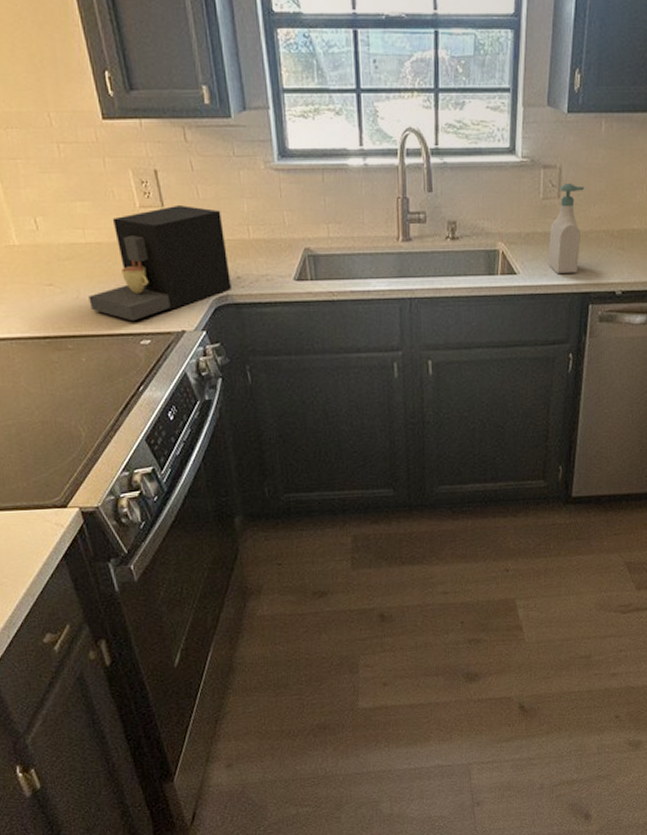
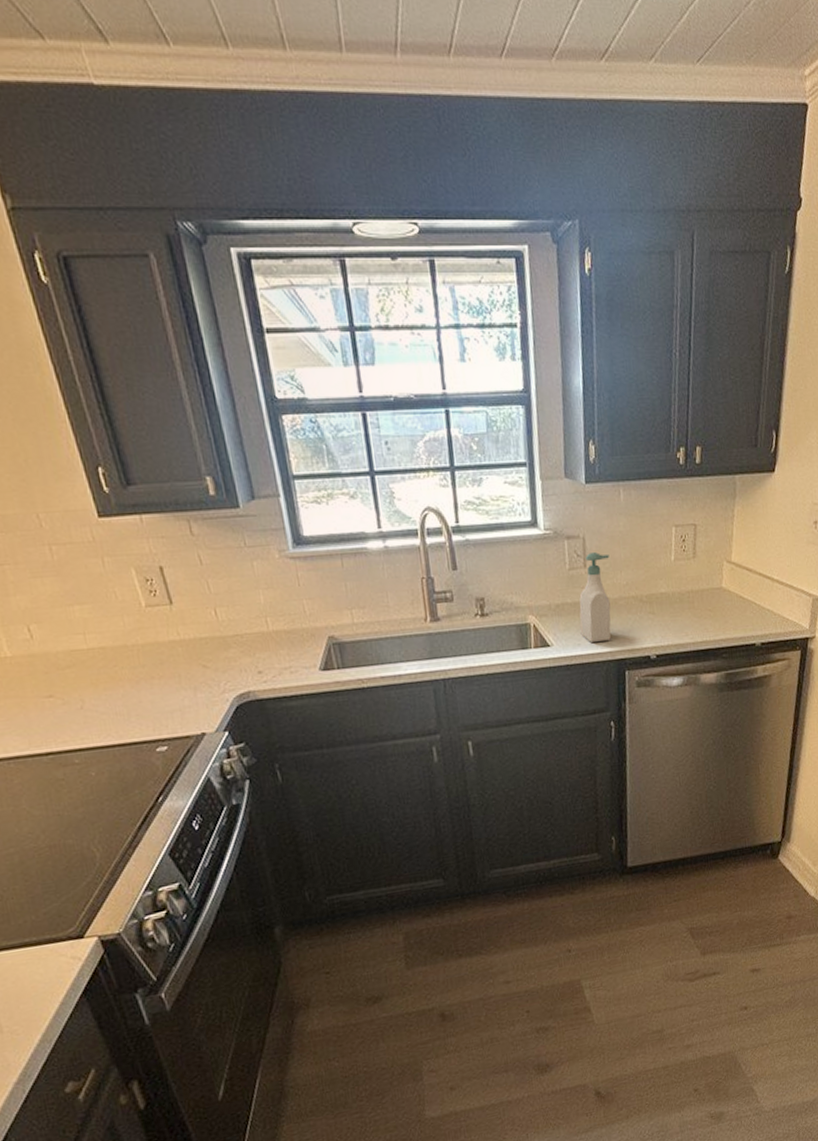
coffee maker: present [89,205,231,321] -> none [94,601,253,728]

